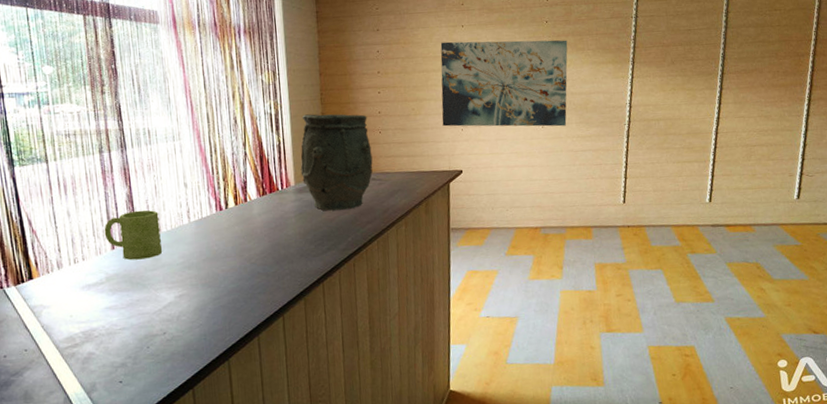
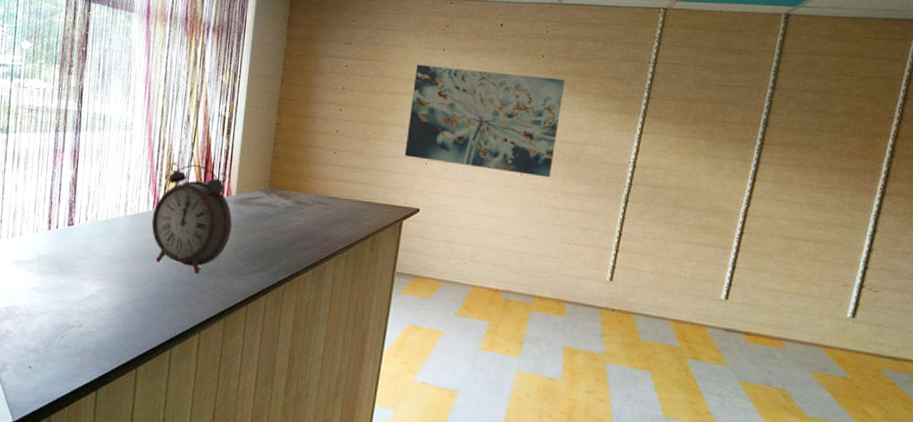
mug: present [104,210,163,260] -> none [44,194,98,246]
alarm clock: none [216,162,297,263] -> present [151,162,232,274]
vase: present [300,114,373,211] -> none [244,122,324,231]

